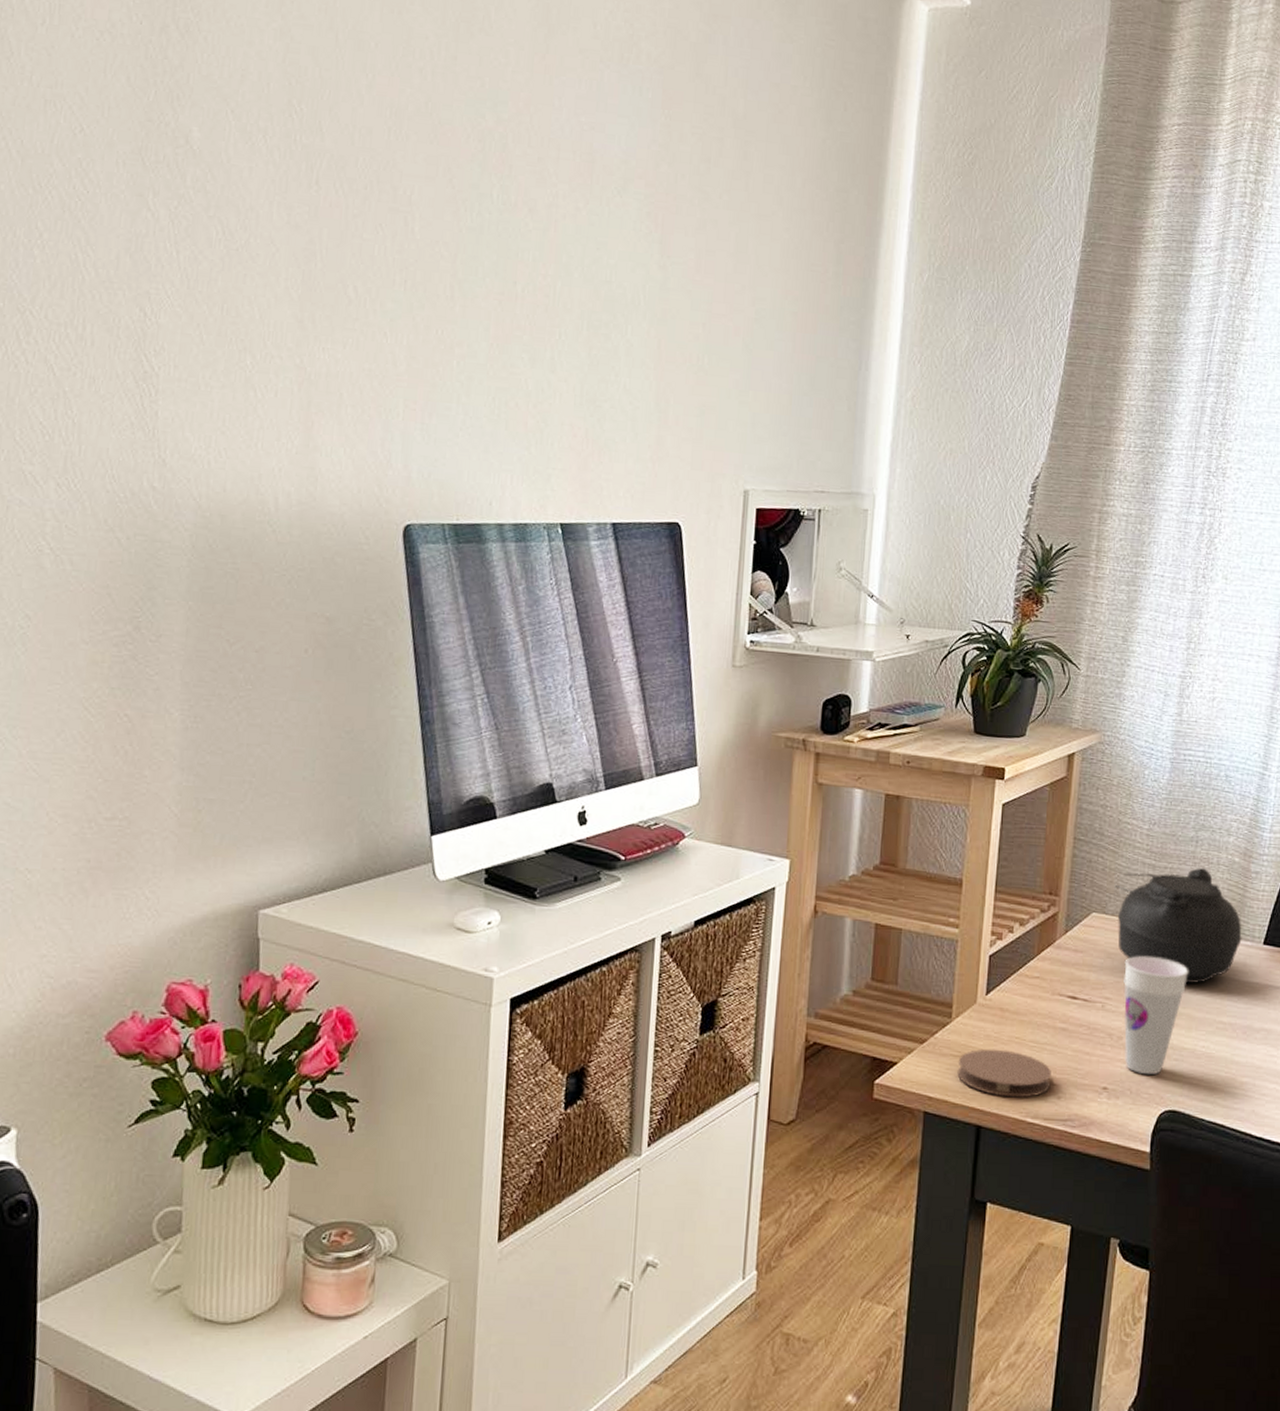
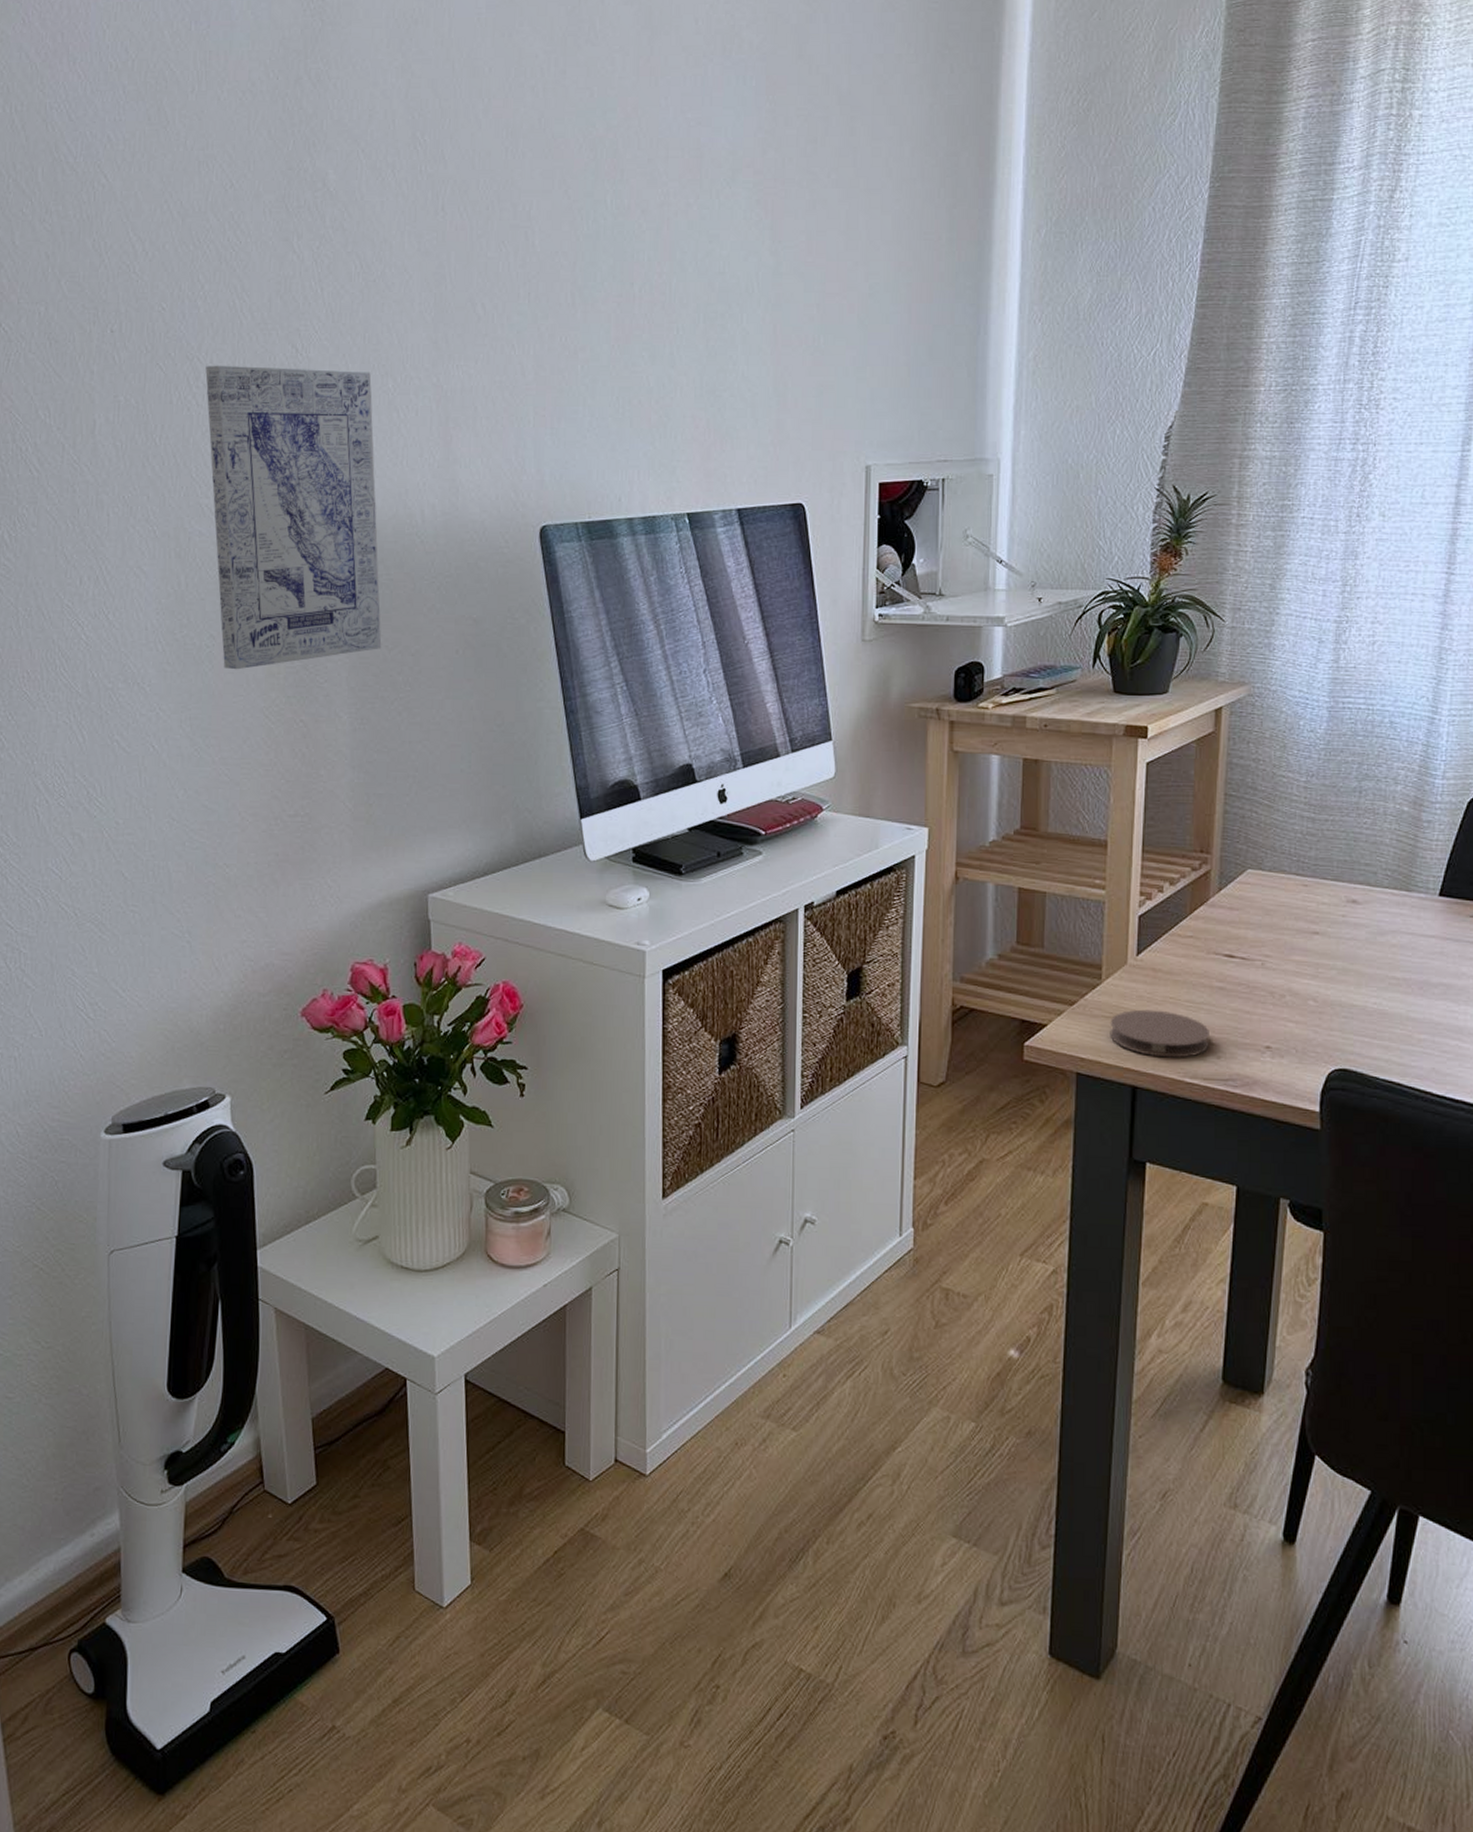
wall art: none [38,320,228,656] -> present [205,365,382,670]
teapot: present [1114,868,1242,984] -> none [1270,819,1414,939]
cup: present [1123,956,1189,1075] -> none [1284,912,1356,1034]

